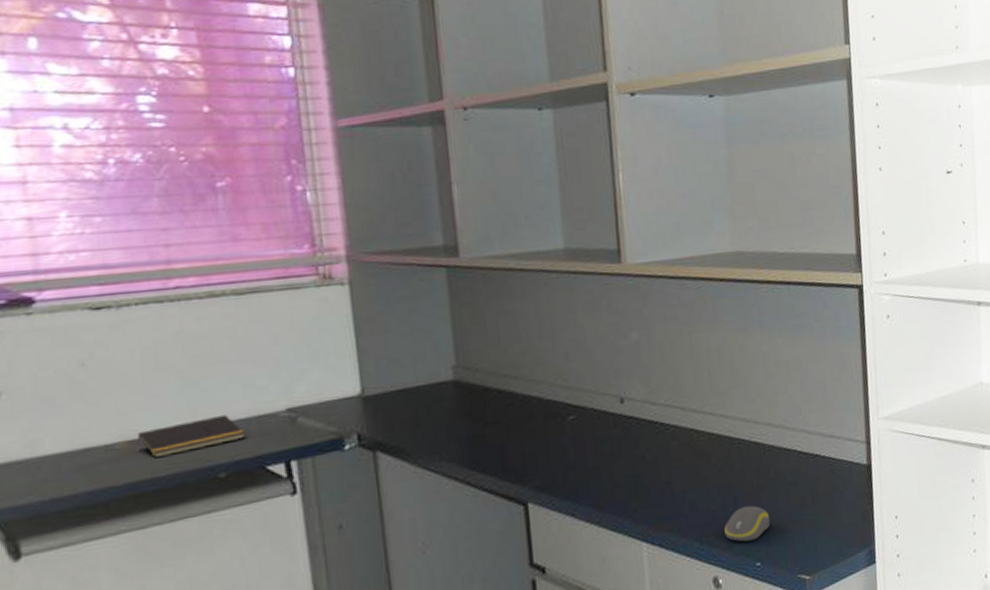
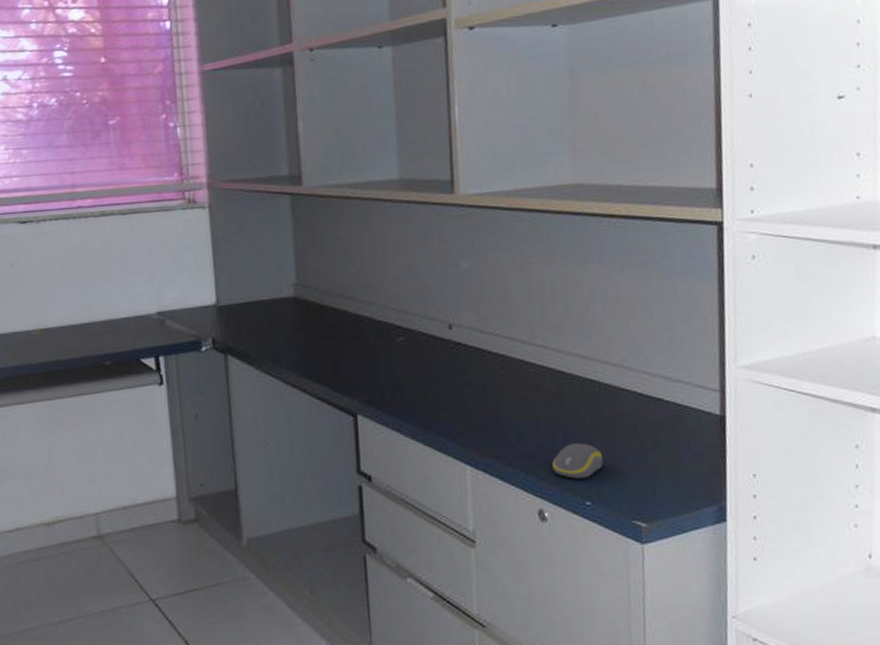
notepad: present [137,414,245,459] -> none [48,313,125,345]

